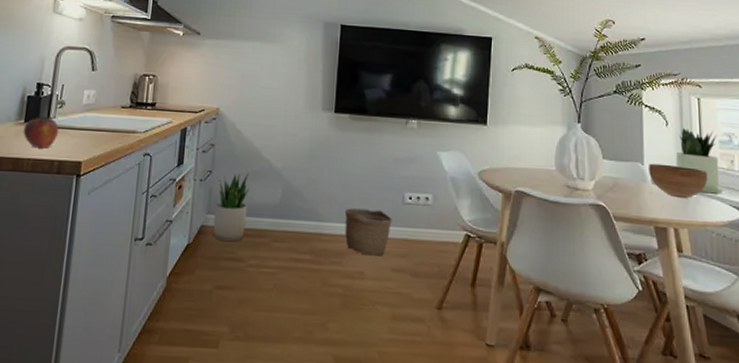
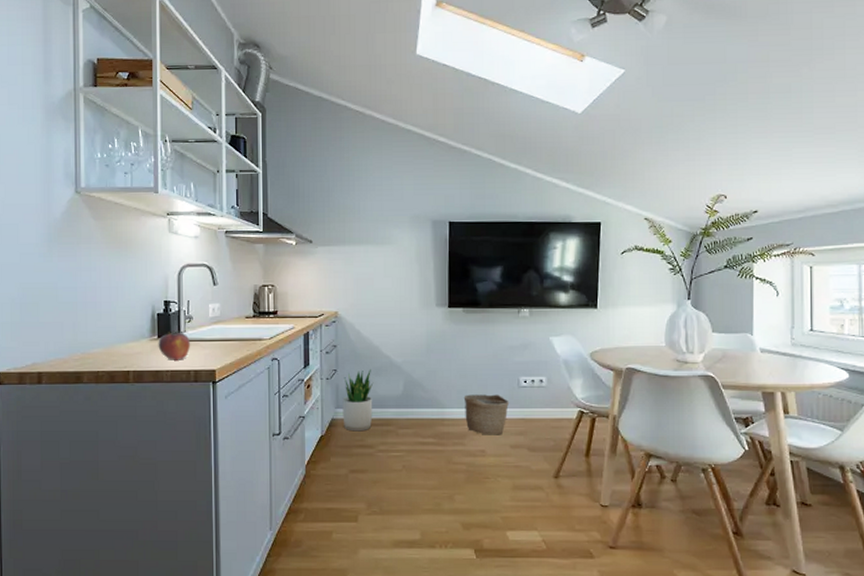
bowl: present [649,163,708,198] -> none [758,333,817,363]
planter: present [675,128,724,194] -> none [785,297,833,358]

